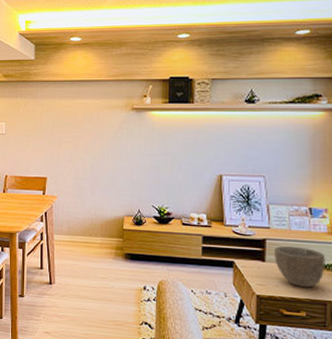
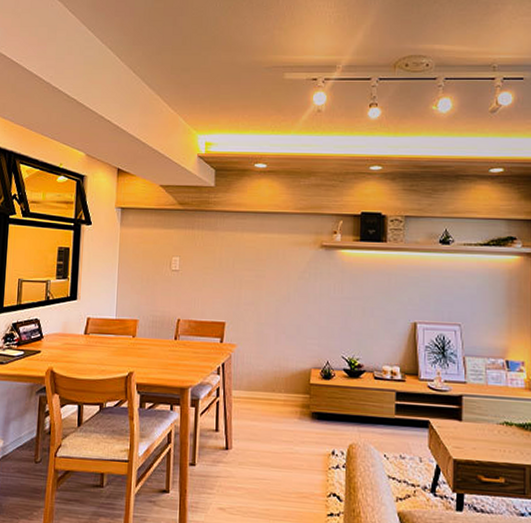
bowl: present [275,245,326,288] -> none [472,402,524,450]

